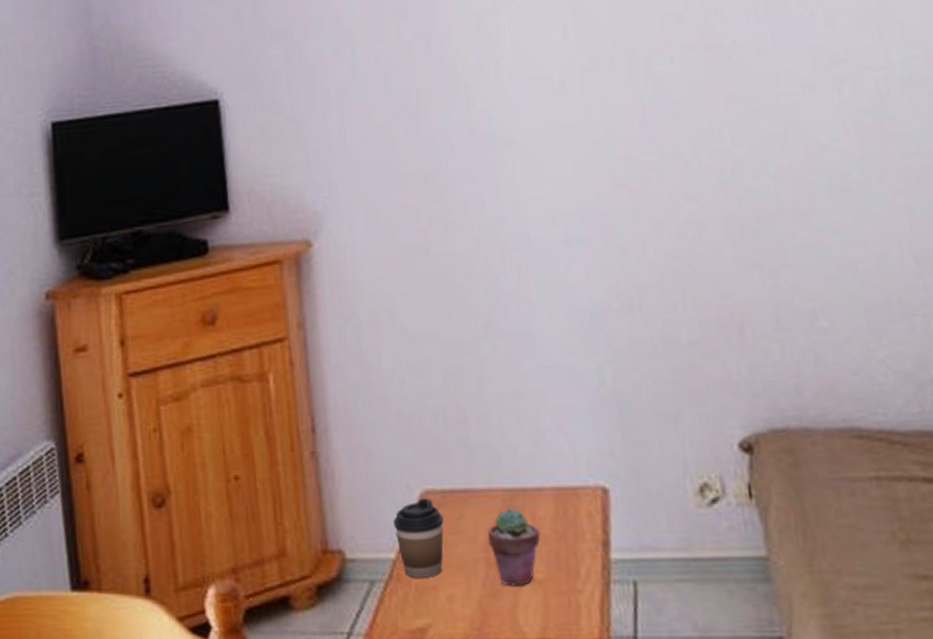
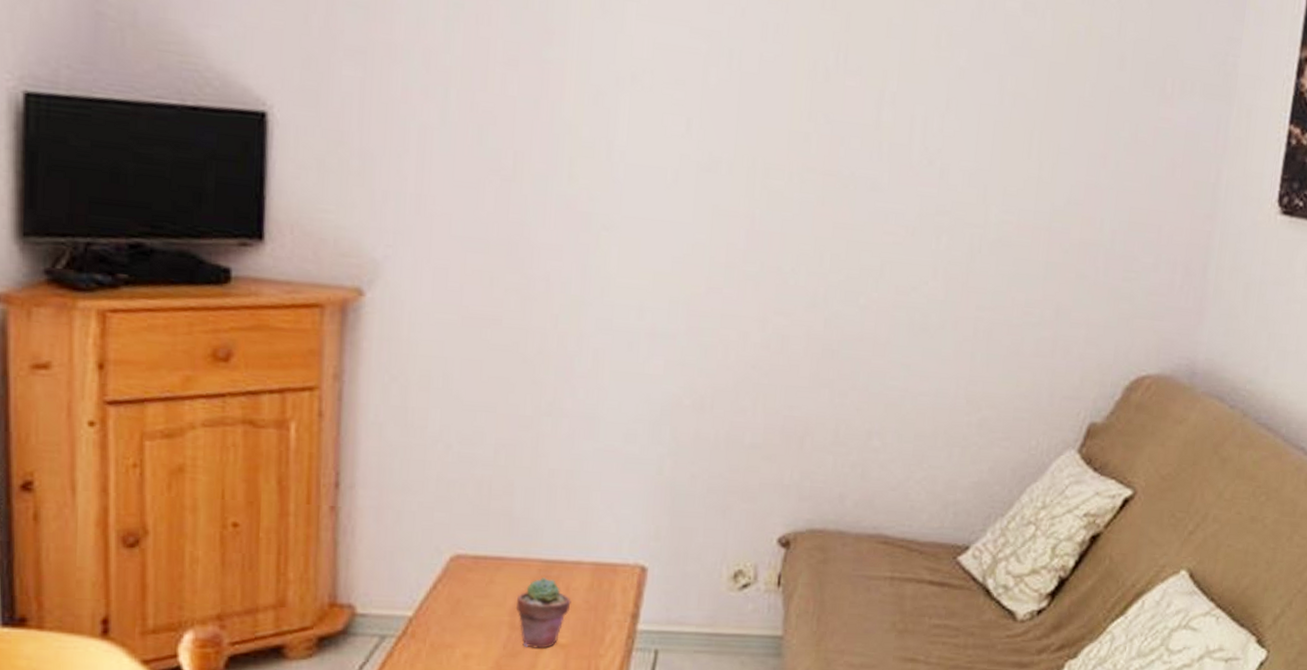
coffee cup: present [393,498,444,578] -> none [415,562,472,636]

